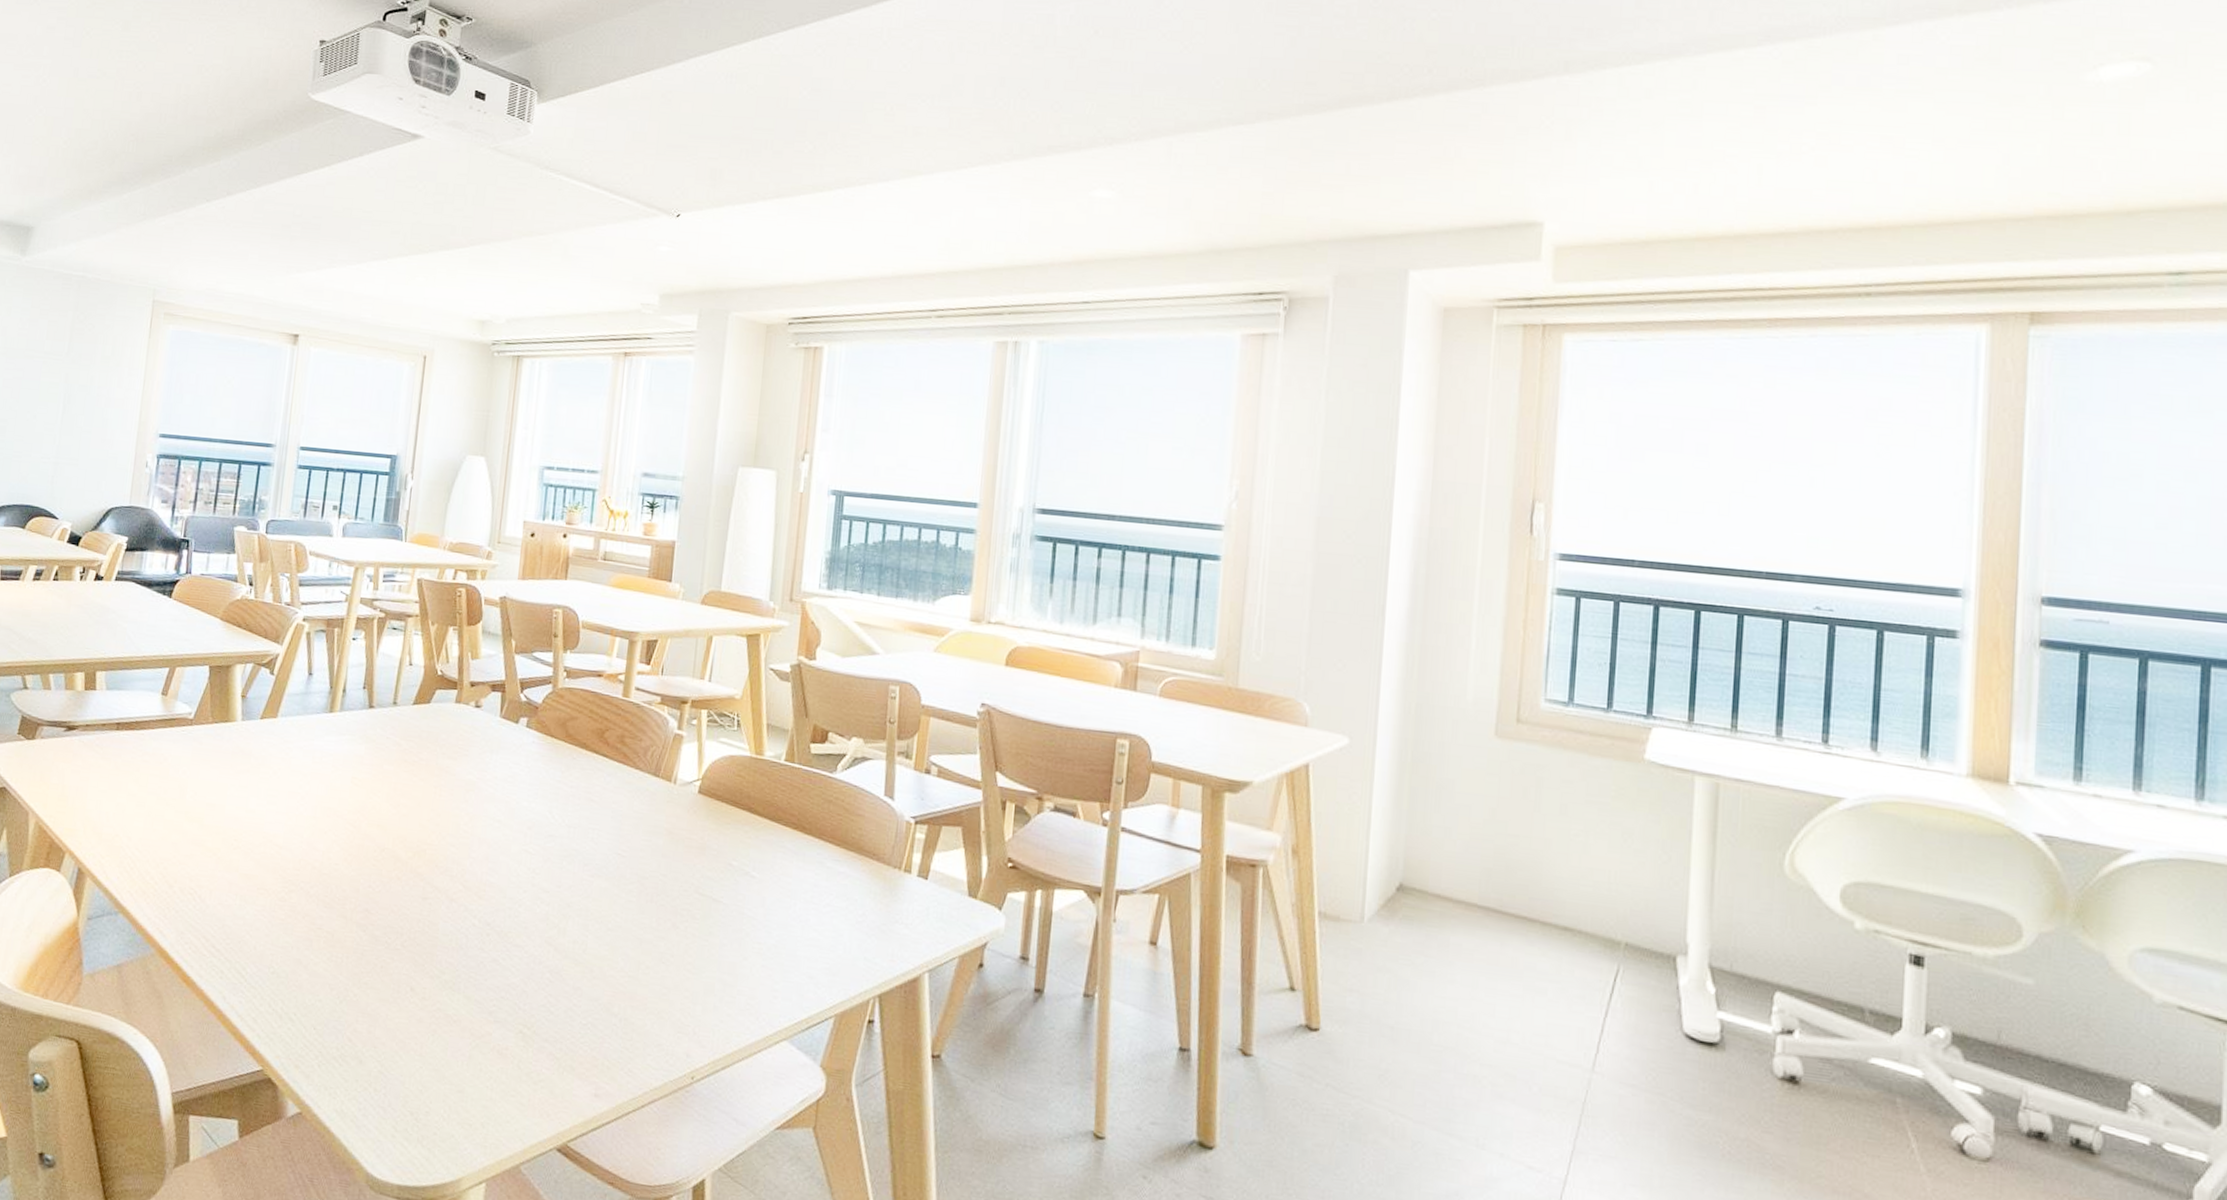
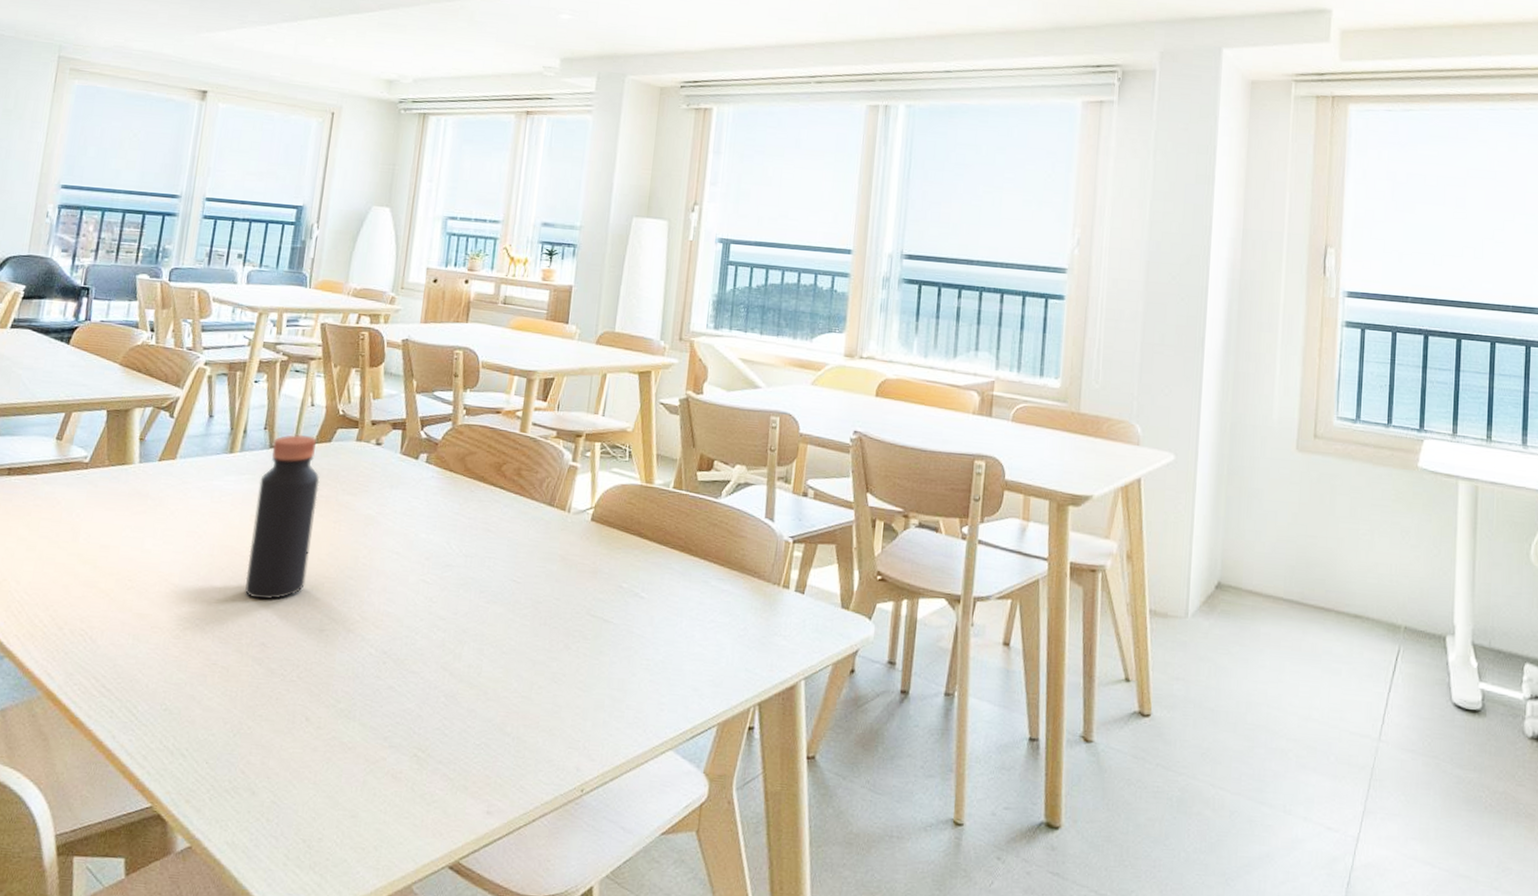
bottle: none [347,694,420,865] -> present [244,434,320,600]

